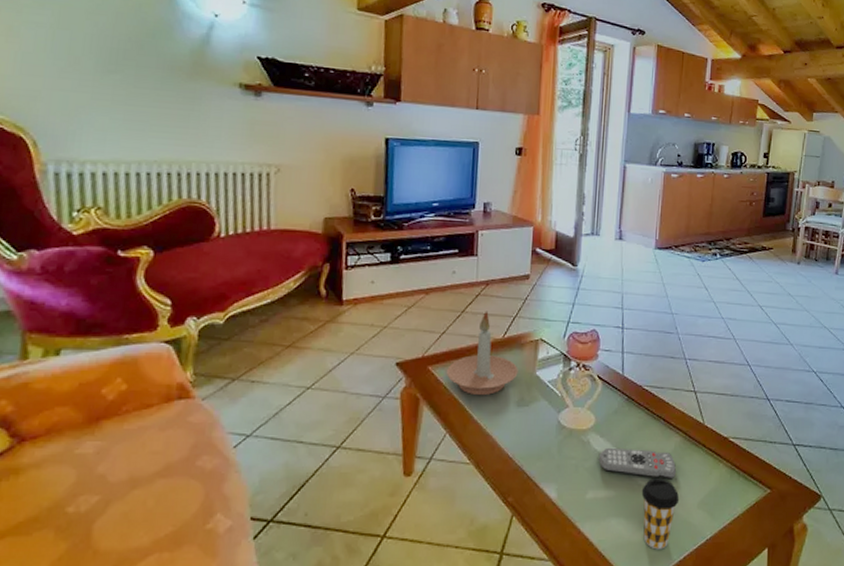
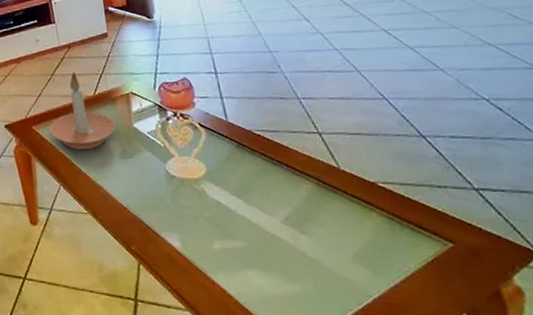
remote control: present [598,447,677,480] -> none [218,196,316,230]
coffee cup: present [641,478,680,550] -> none [276,229,327,307]

